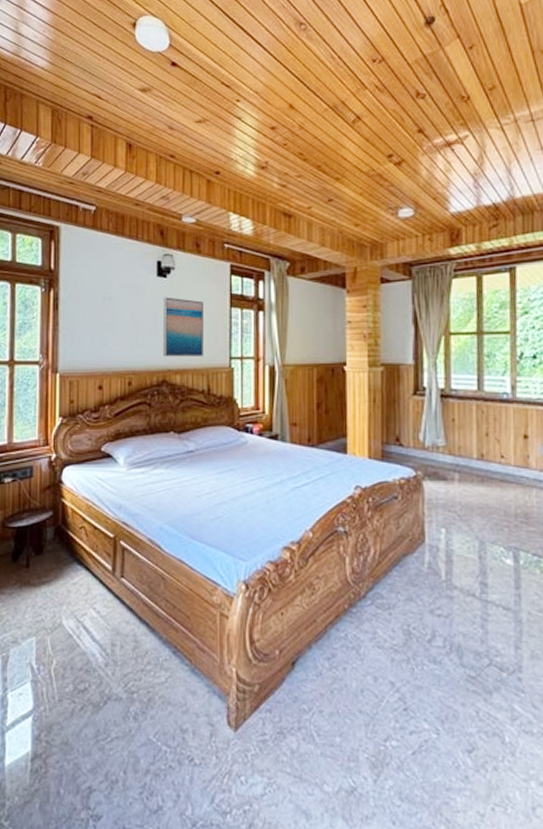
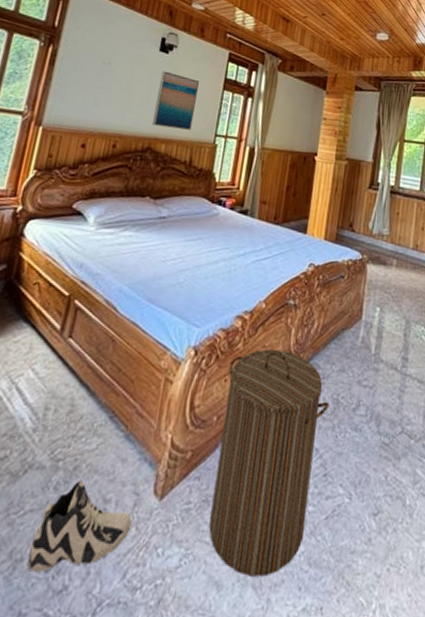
sneaker: none [122,711,211,793] -> present [27,480,132,572]
laundry hamper: none [284,579,400,809] -> present [209,349,330,577]

